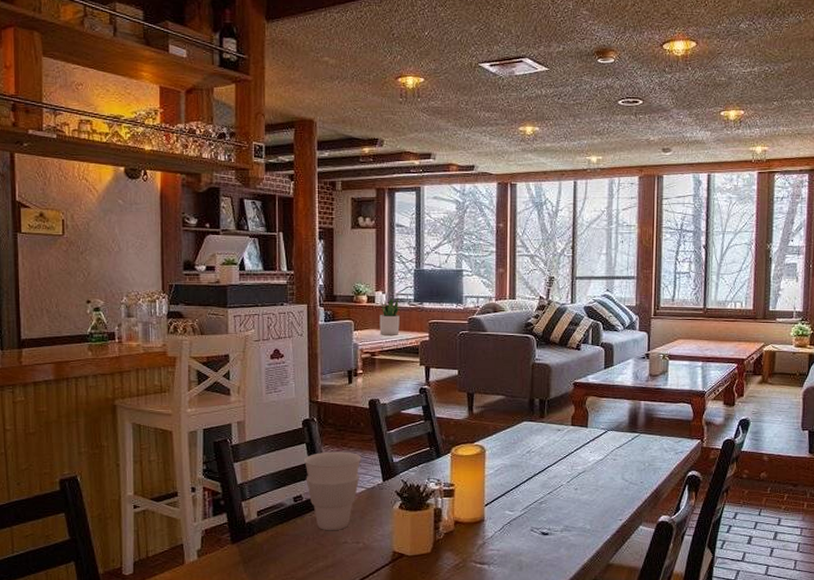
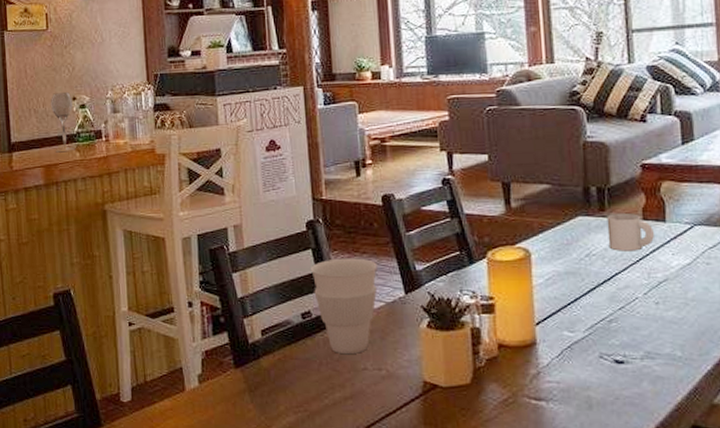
wineglass: none [63,295,88,351] -> present [50,92,75,153]
planter: present [379,296,401,335] -> none [387,70,413,117]
mug: none [544,420,578,449] -> present [606,214,654,251]

